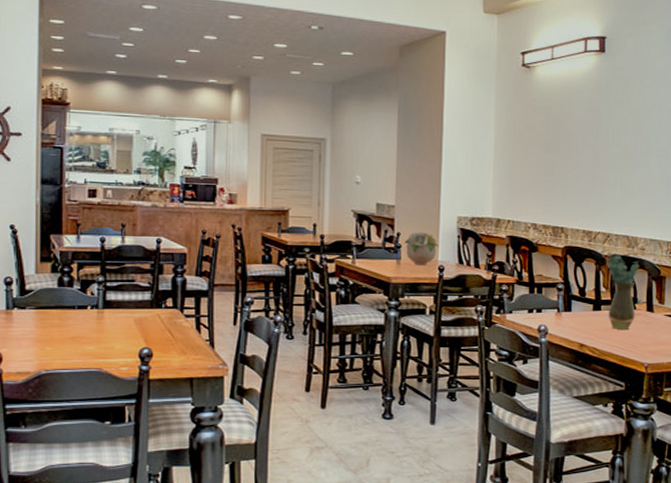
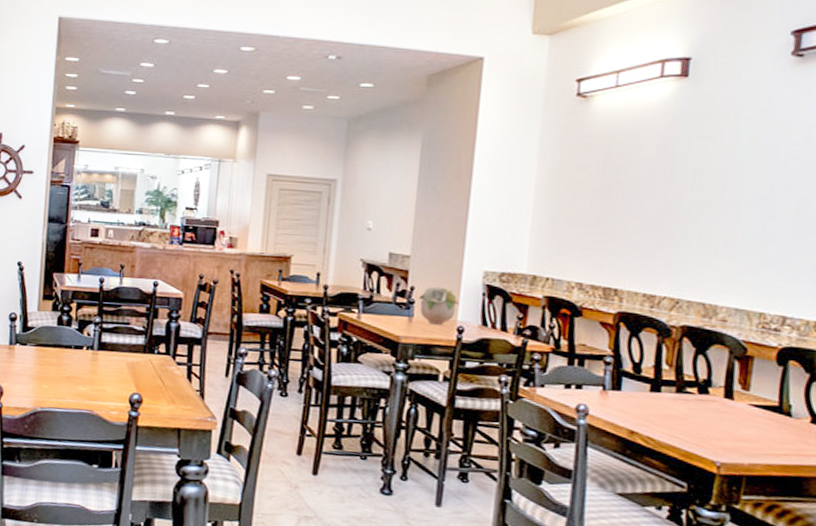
vase: present [606,250,640,329] -> none [670,319,719,418]

